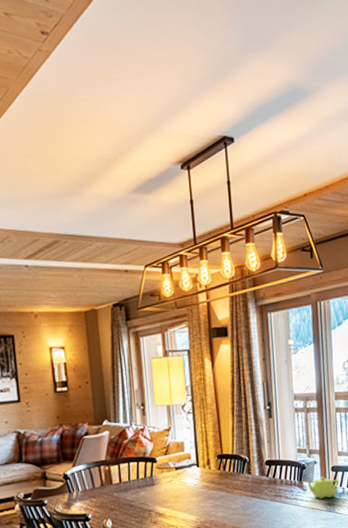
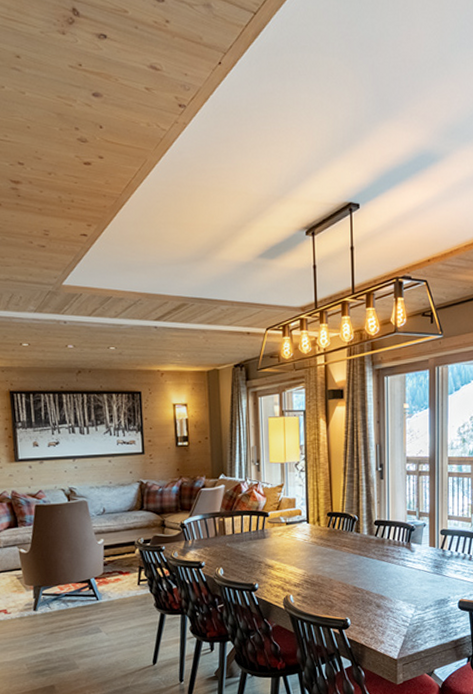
teapot: present [306,476,339,499] -> none [414,539,448,561]

